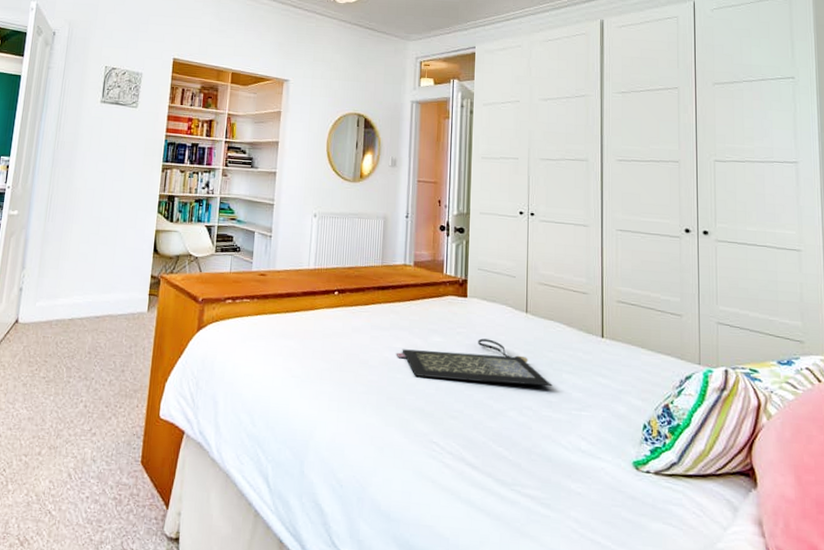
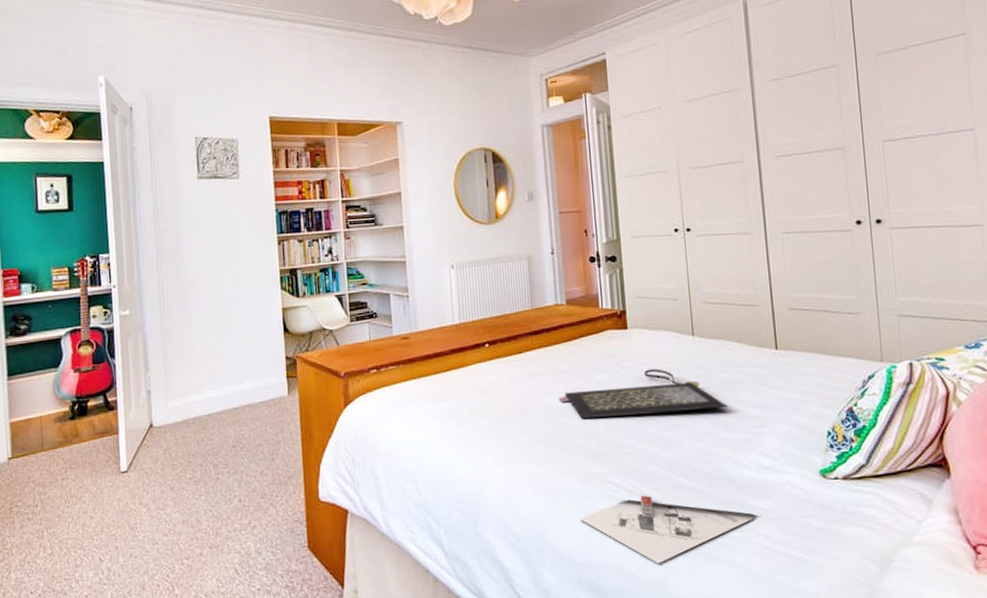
architectural model: none [401,460,571,532] -> present [579,495,758,564]

